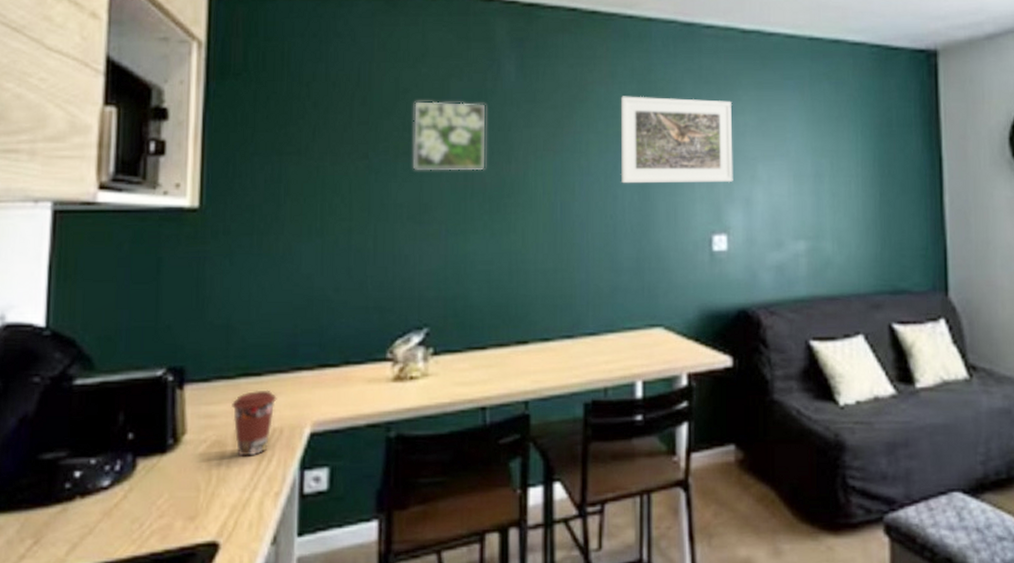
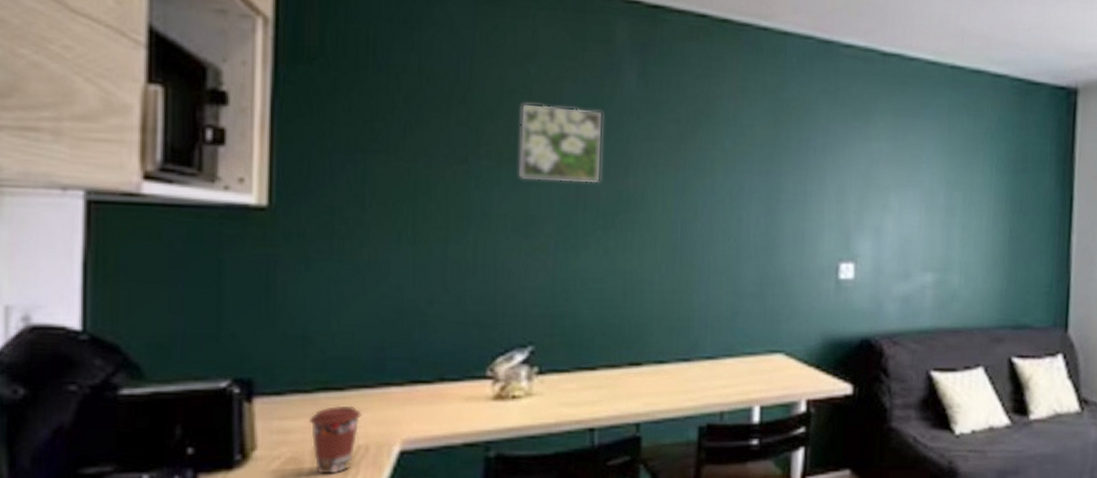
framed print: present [620,96,733,184] -> none [746,113,867,211]

